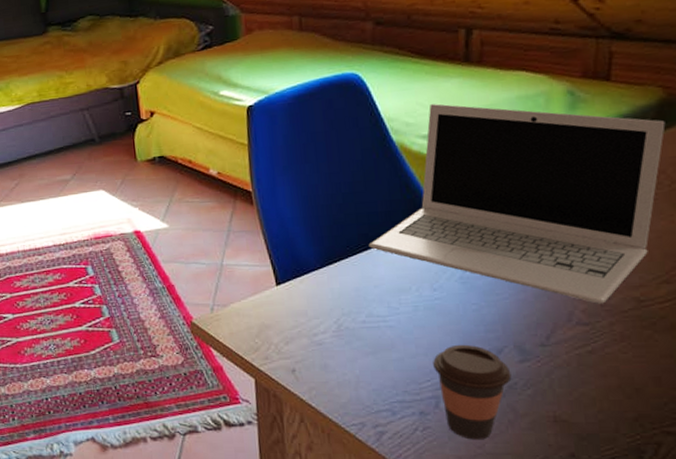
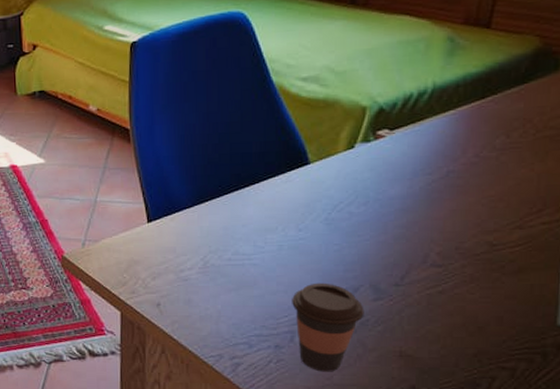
laptop: present [368,103,666,304] -> none [240,46,538,247]

